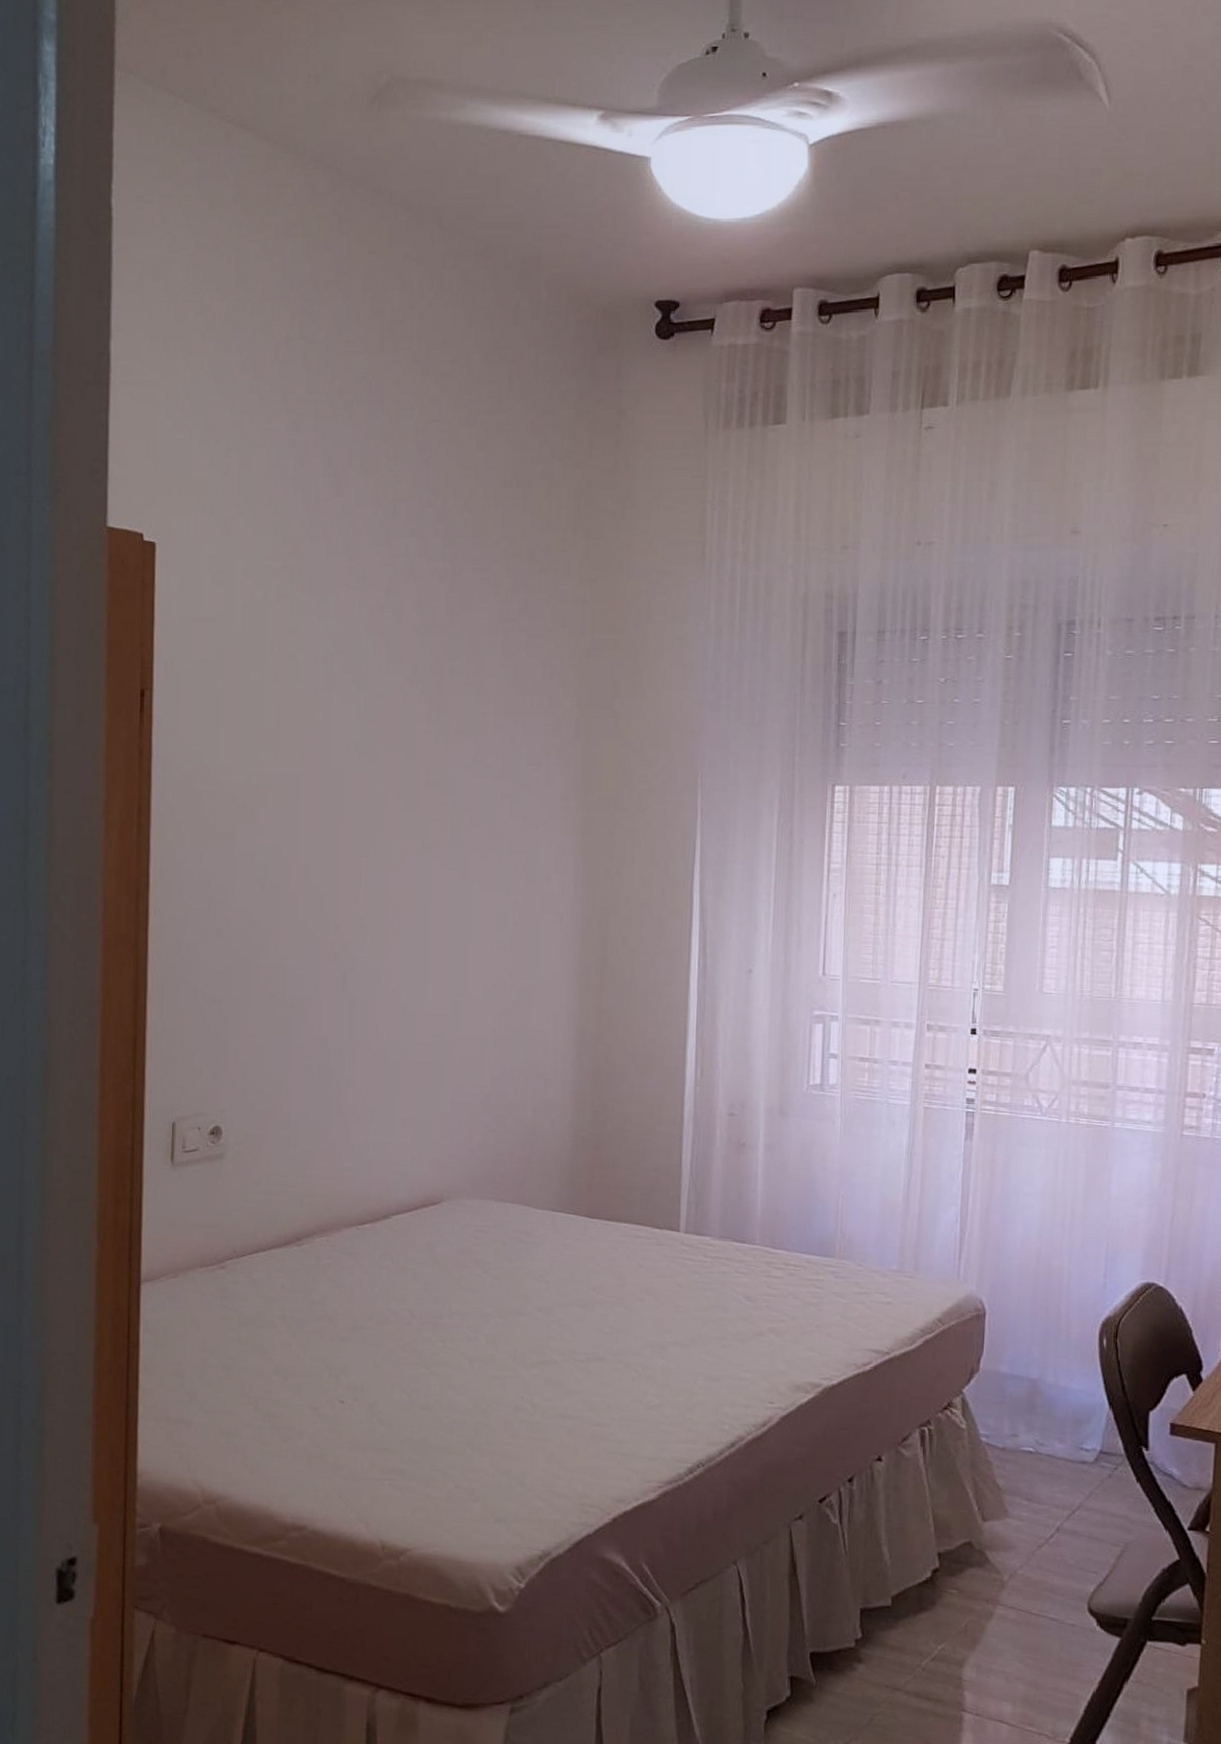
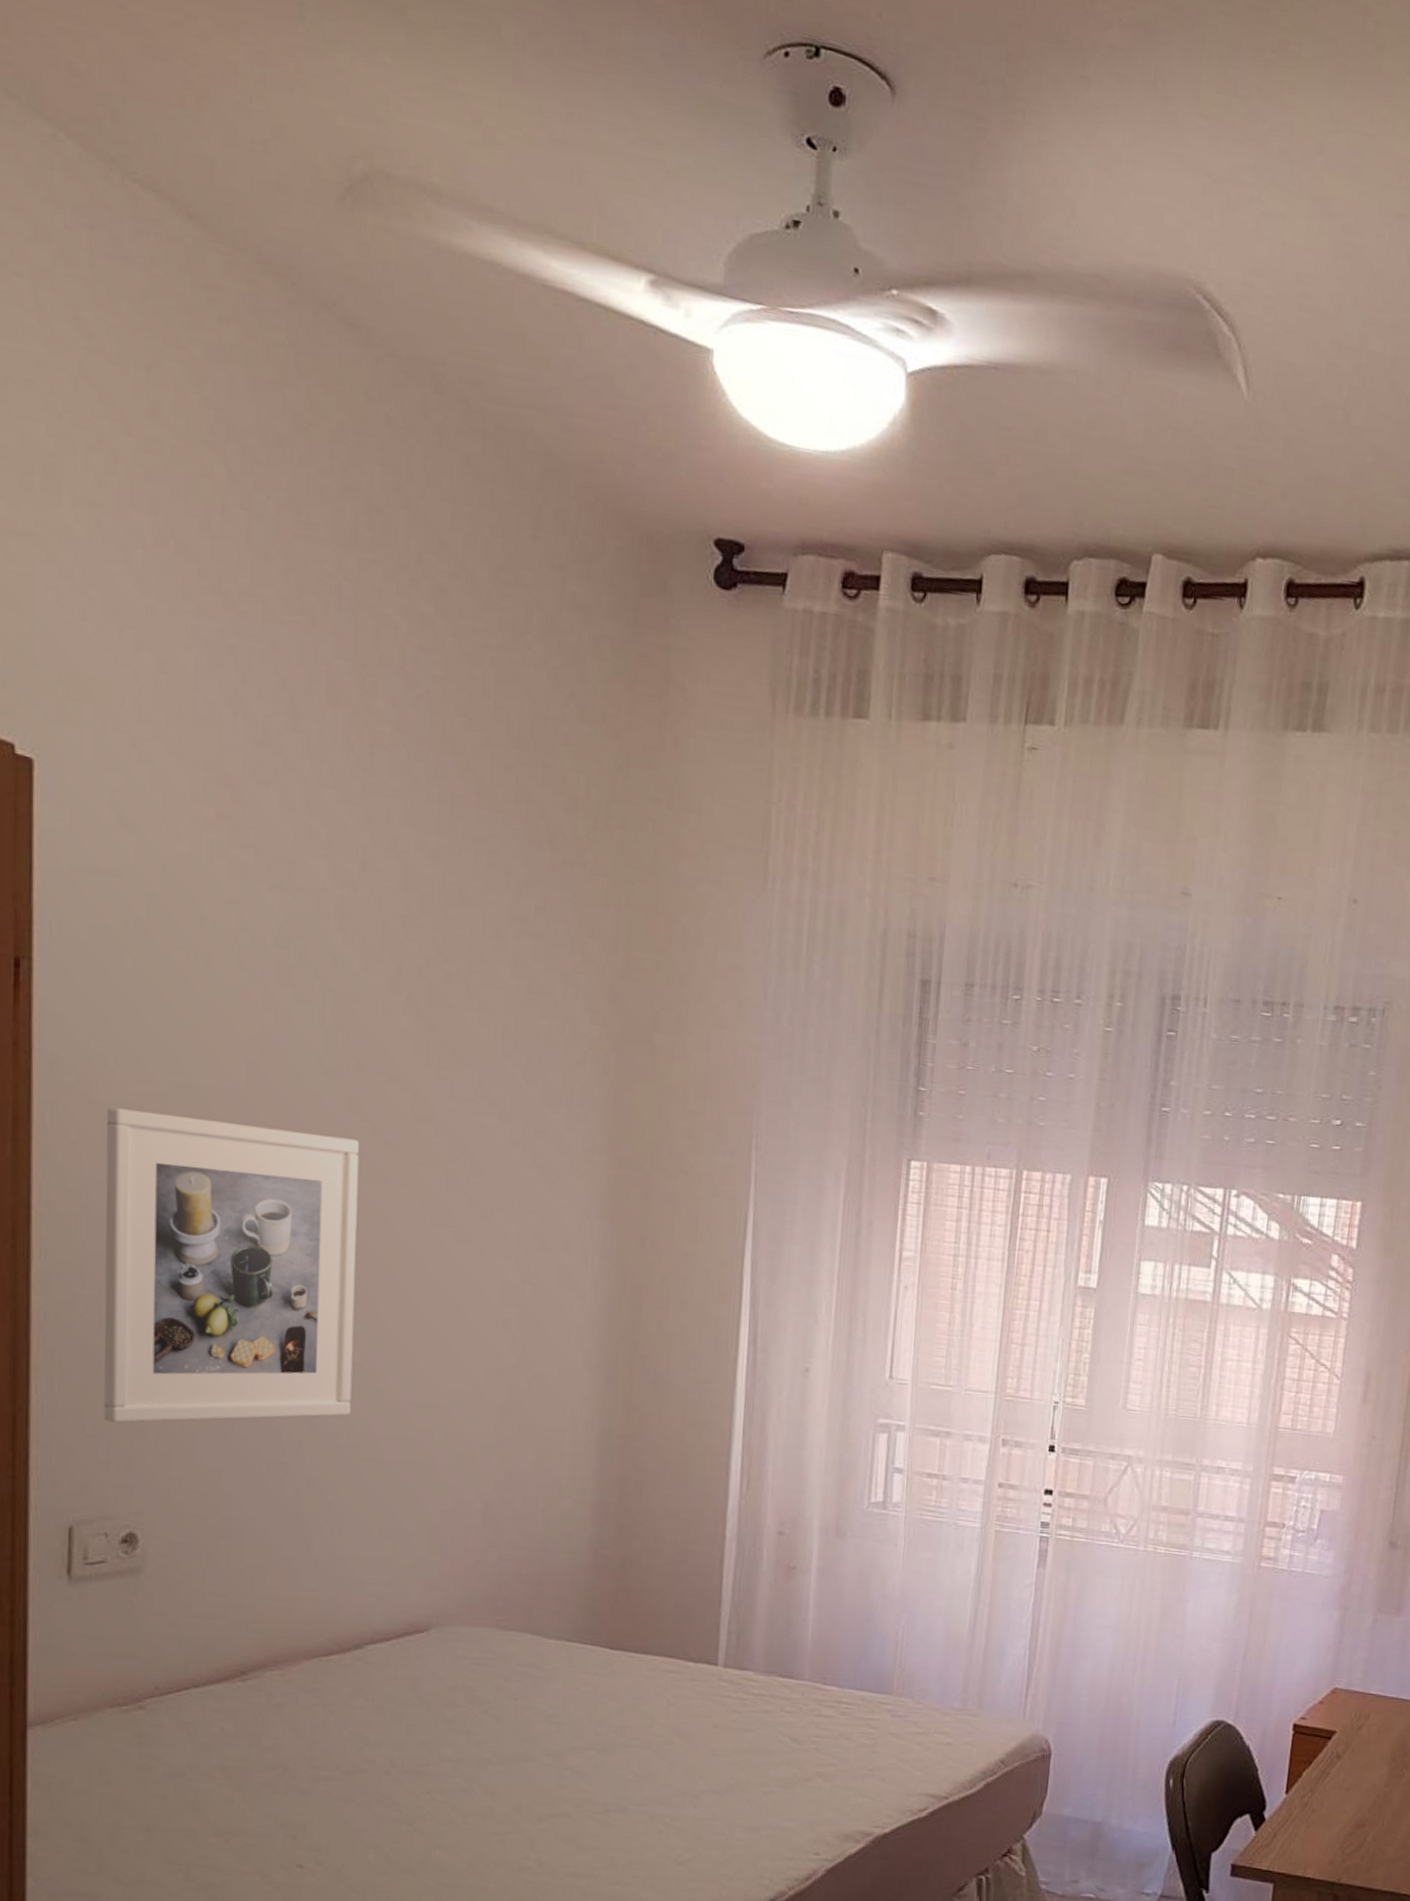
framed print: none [198,795,386,1039] -> present [103,1107,360,1423]

